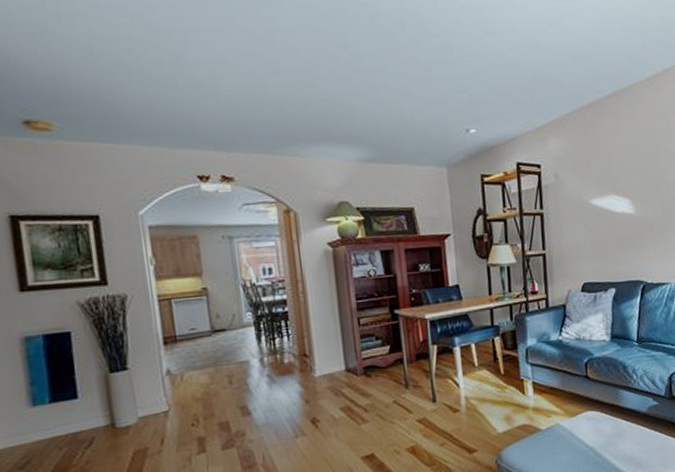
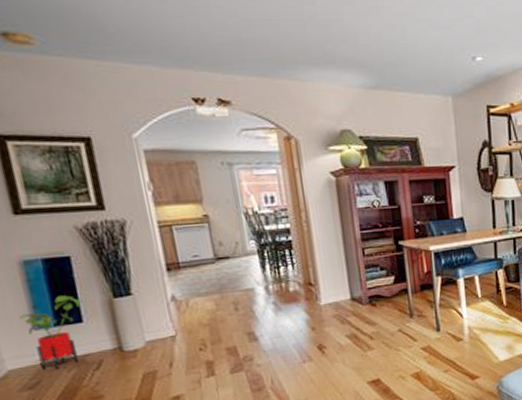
house plant: none [16,371,81,448] -> present [19,295,85,369]

